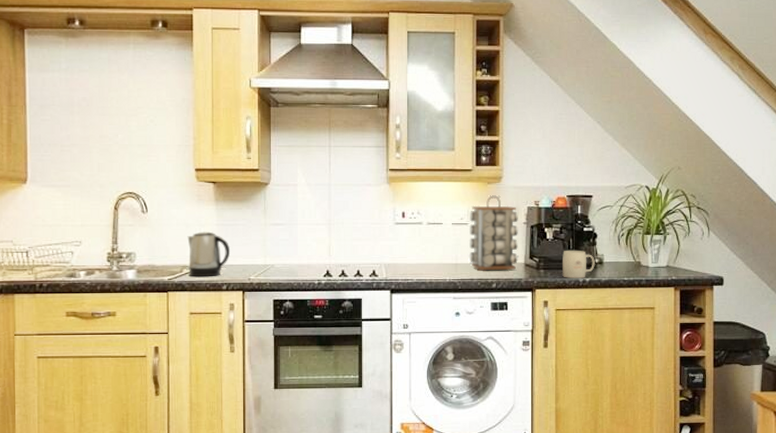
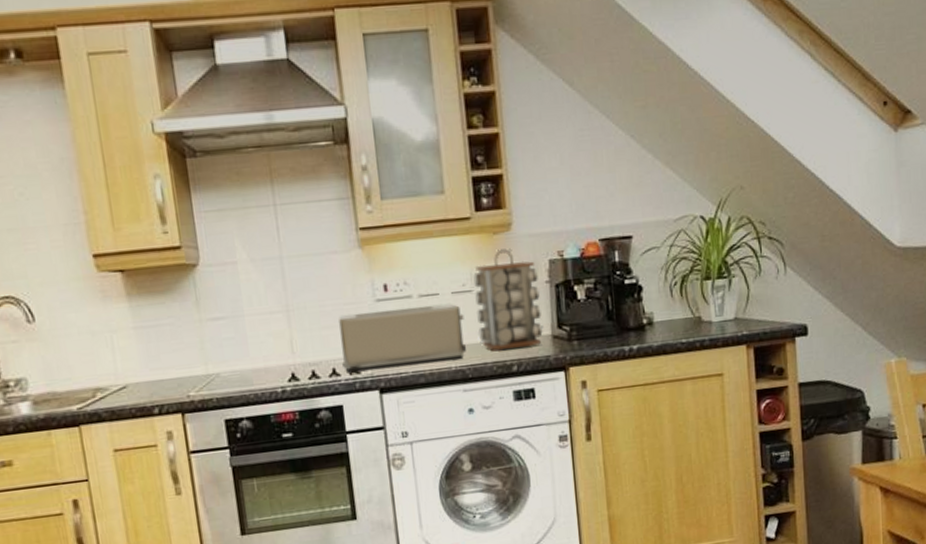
kettle: present [187,231,231,277] -> none [95,338,158,402]
toaster: none [365,231,460,275] -> present [338,303,466,373]
mug: present [561,250,595,279] -> none [600,310,643,349]

